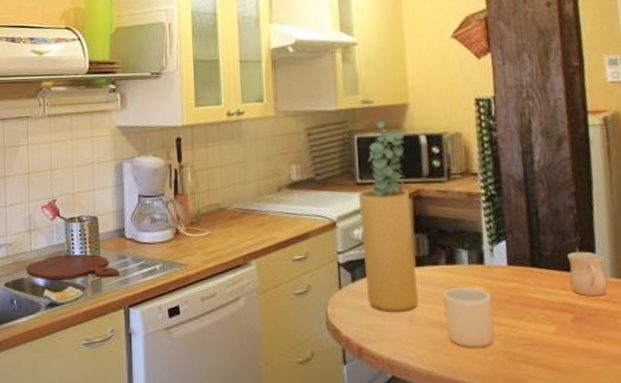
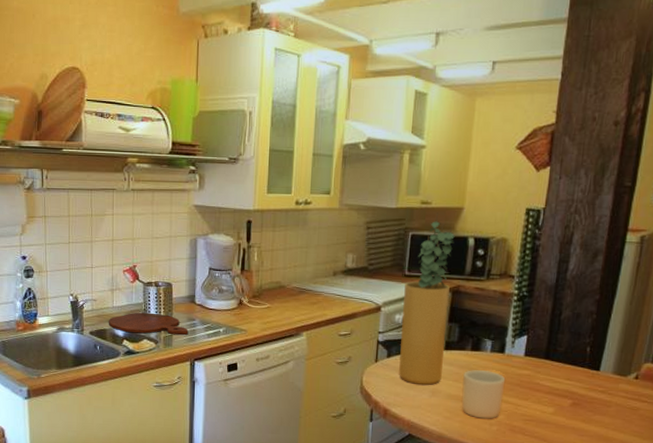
mug: present [567,251,607,297] -> none [575,350,610,388]

